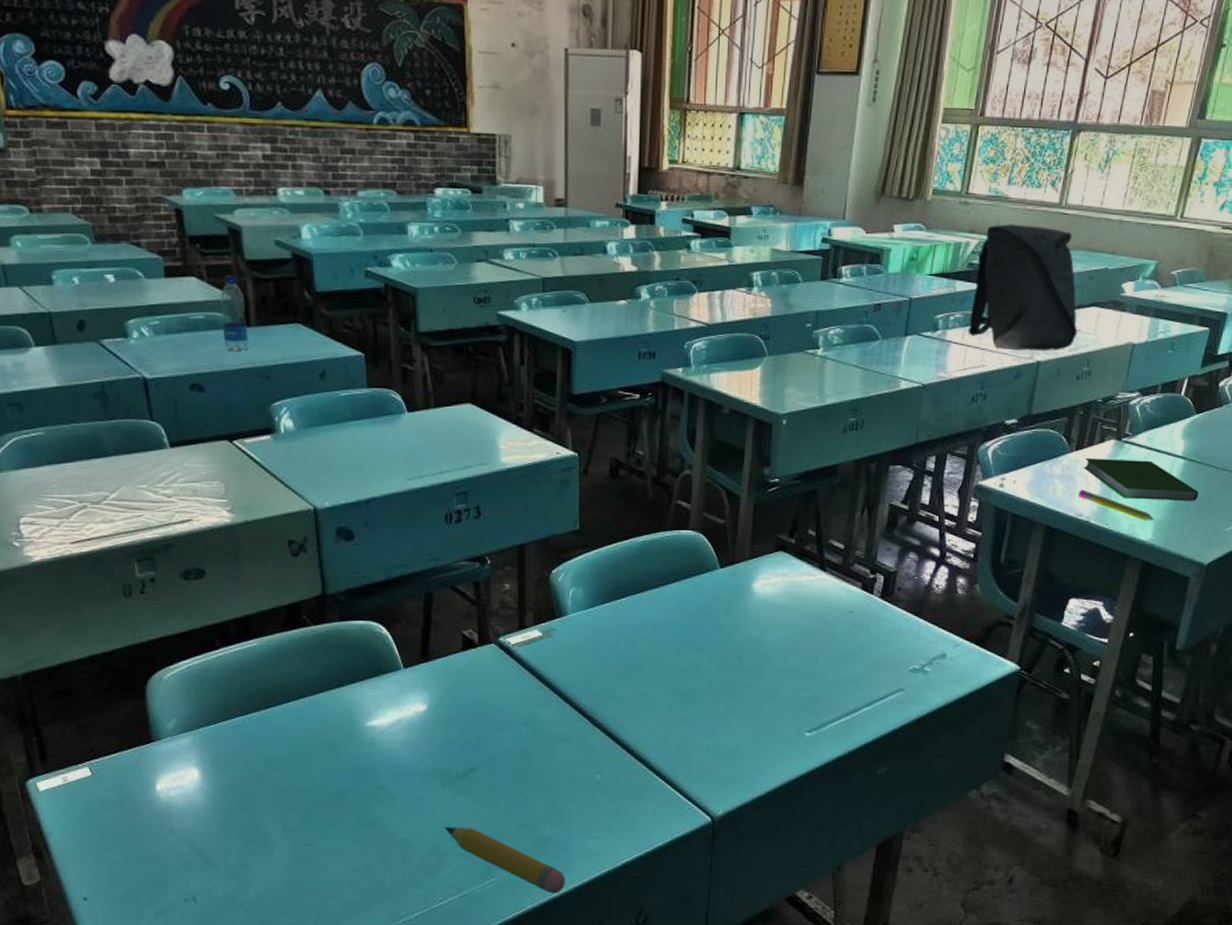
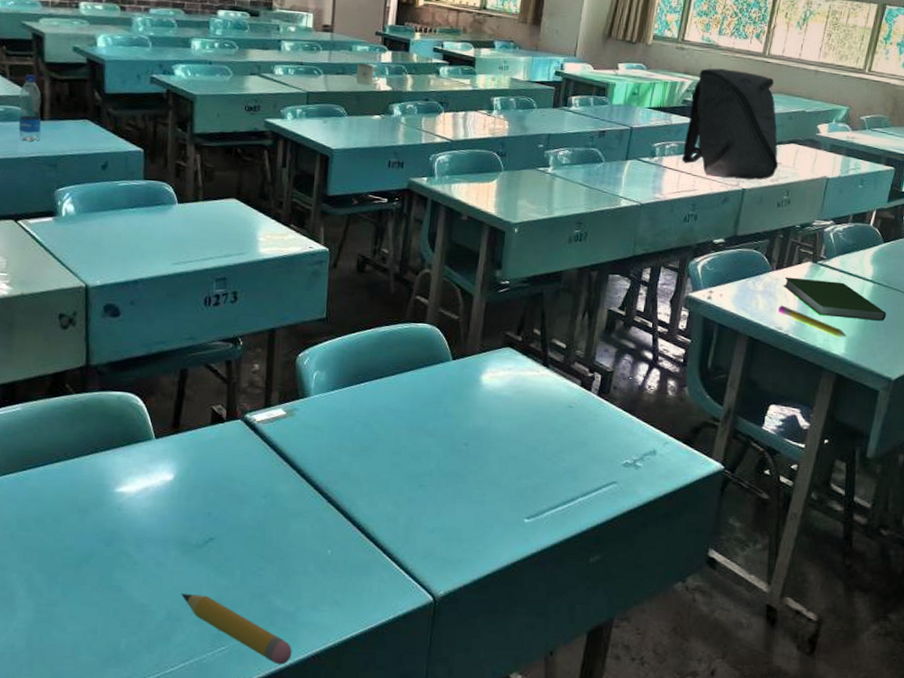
mug: none [596,241,625,268] -> present [355,63,381,87]

